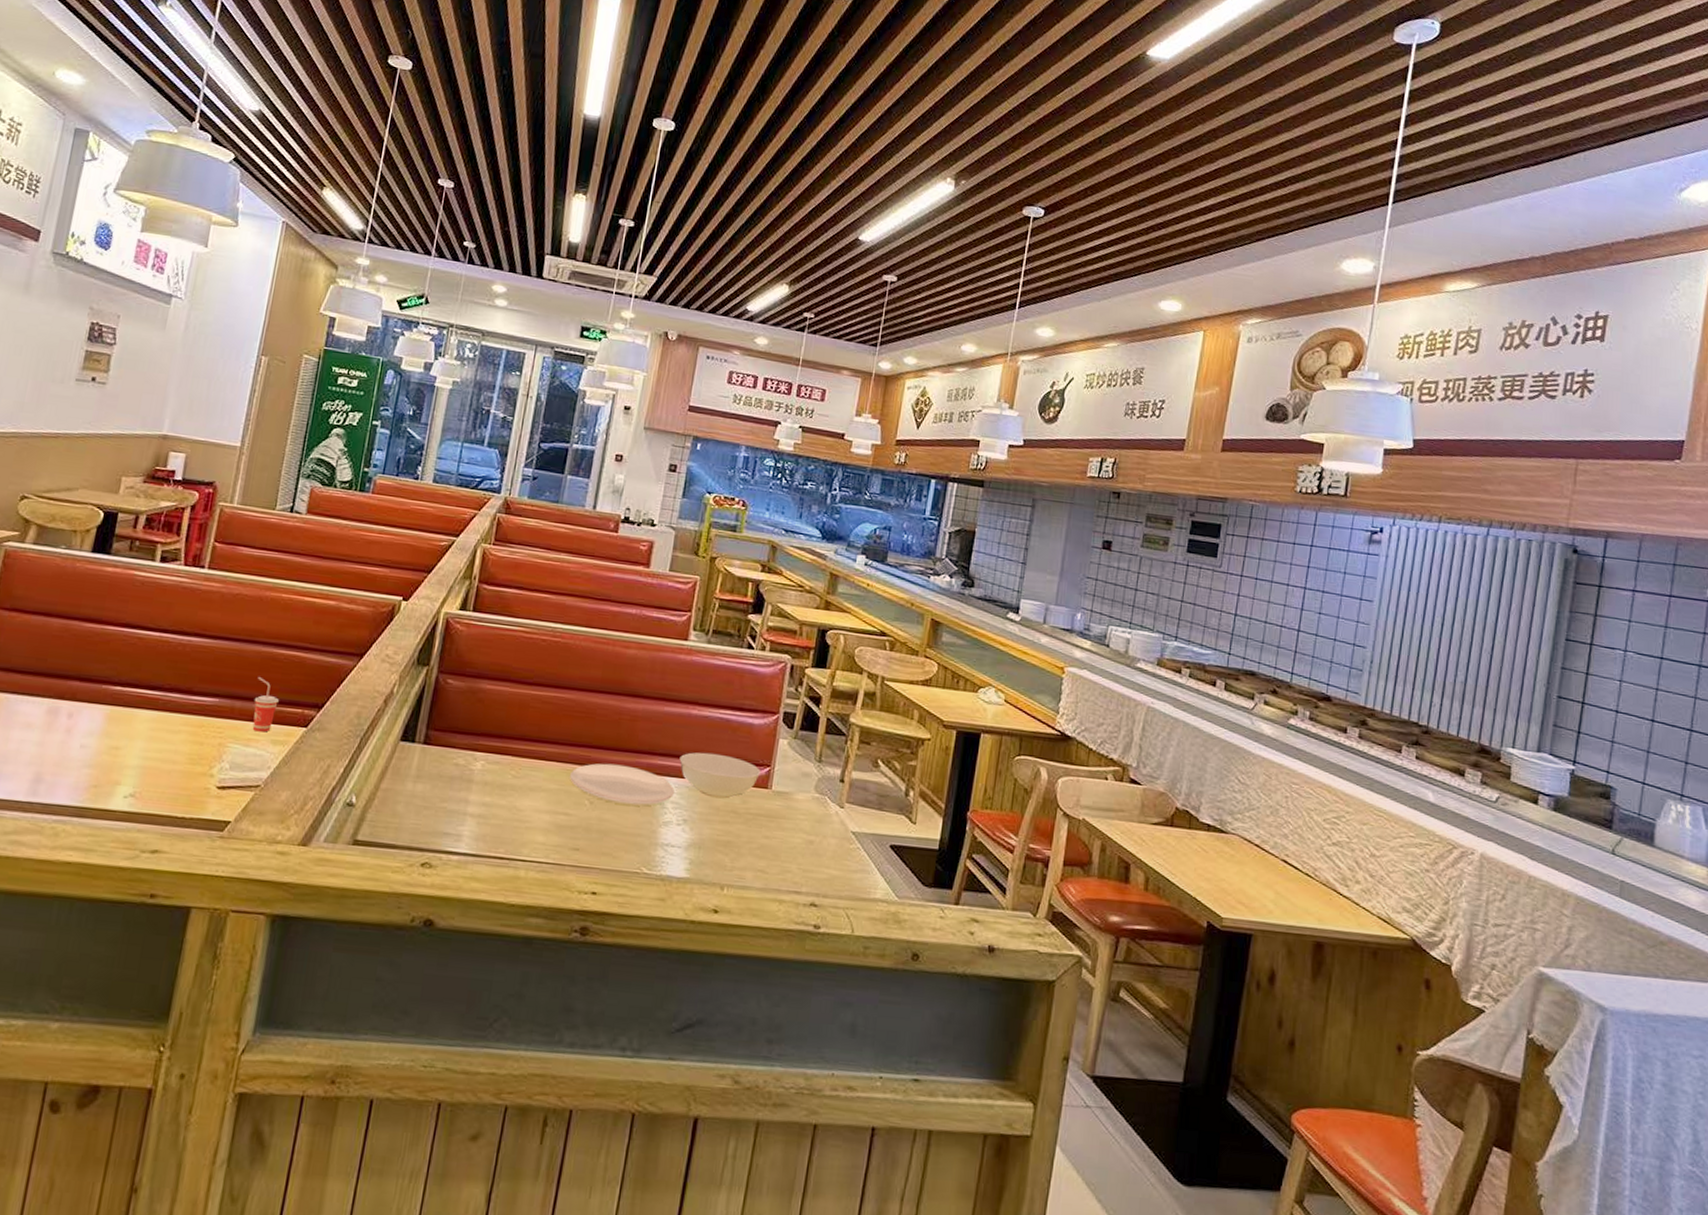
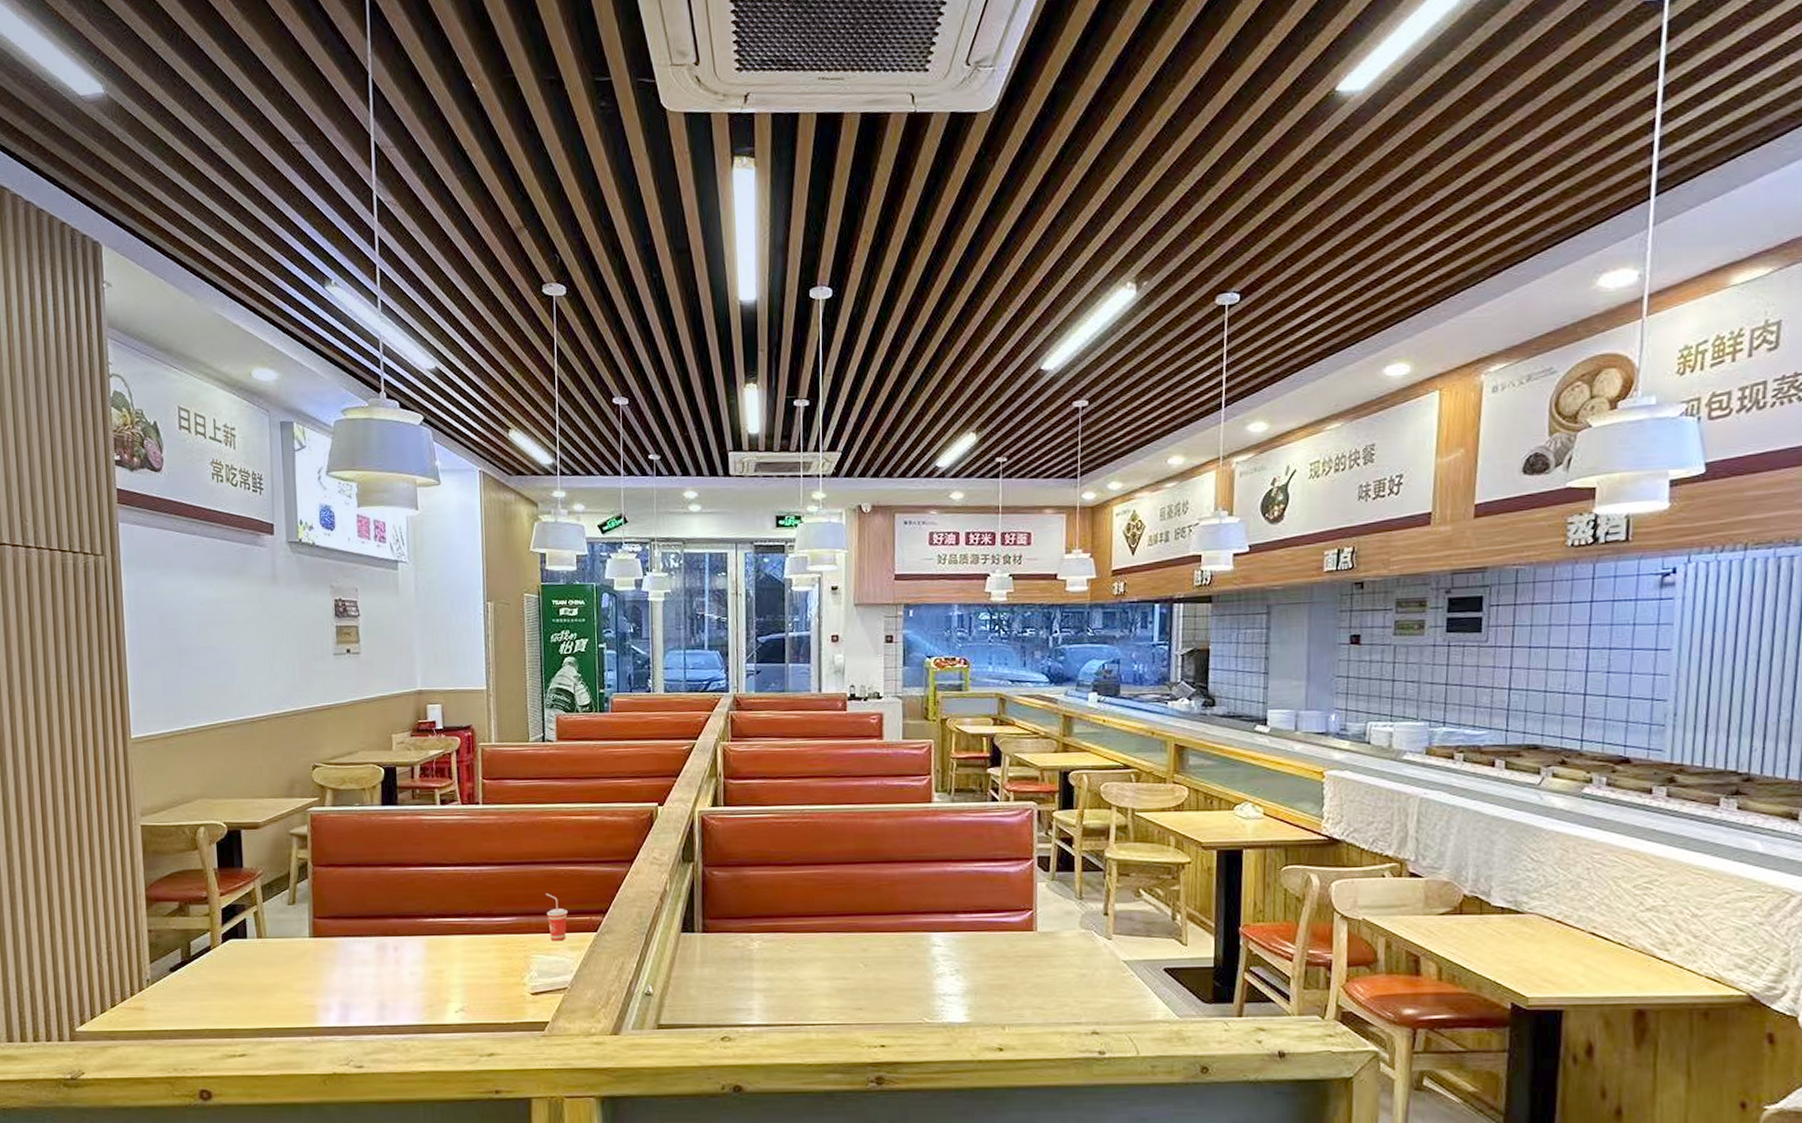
plate: present [570,763,675,807] -> none [842,927,943,963]
bowl: present [679,752,760,799] -> none [942,905,1023,946]

